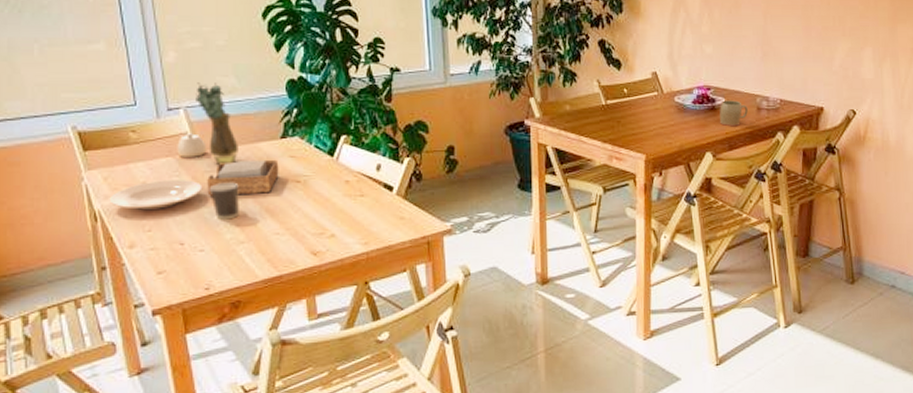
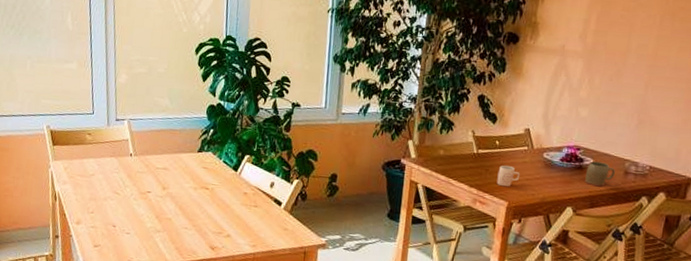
plate: present [109,180,203,210] -> none [66,174,135,197]
sugar bowl: present [177,133,207,157] -> none [119,140,142,160]
vase: present [196,82,238,164] -> none [137,101,165,168]
napkin holder: present [207,159,279,196] -> none [137,166,194,195]
mug: present [209,182,239,220] -> none [139,182,161,212]
mug: none [630,114,654,138] -> present [497,165,521,187]

